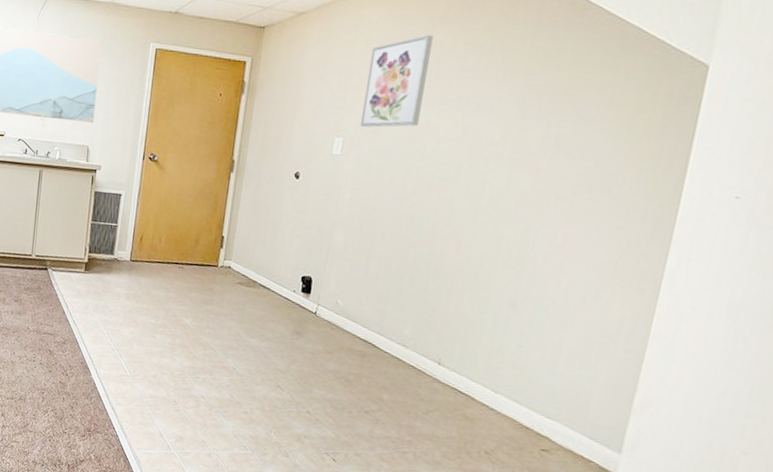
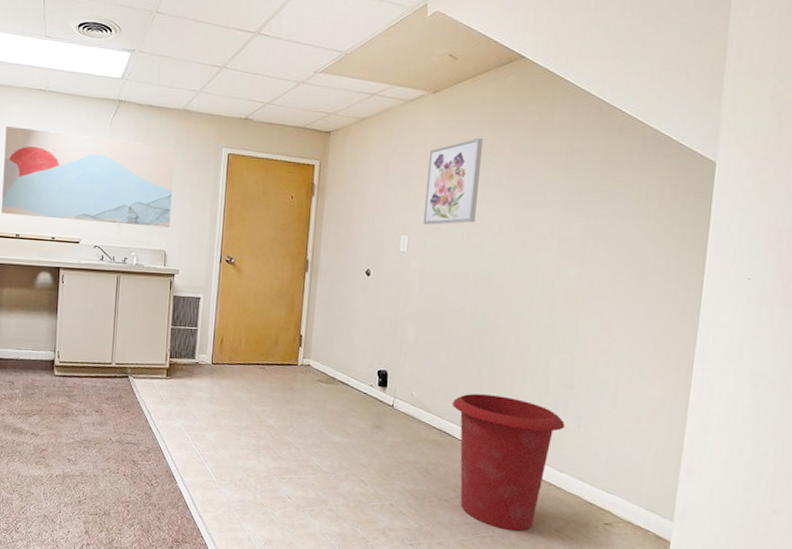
waste bin: none [379,305,505,450] -> present [451,393,566,532]

